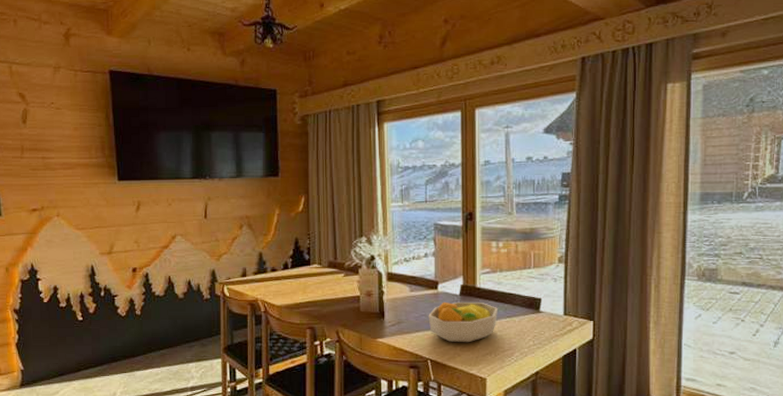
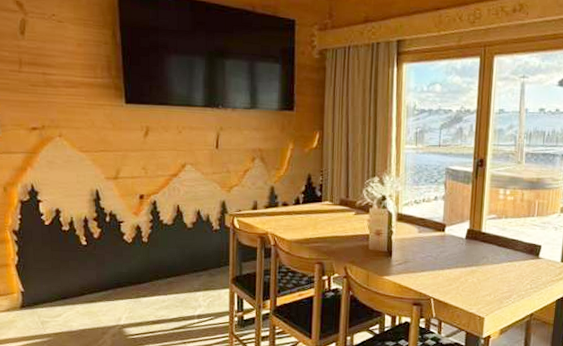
fruit bowl: present [428,301,498,343] -> none [434,244,500,284]

